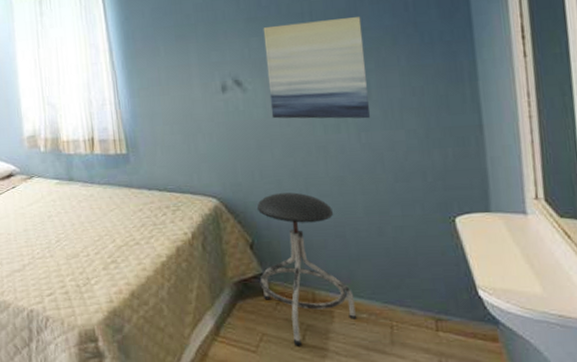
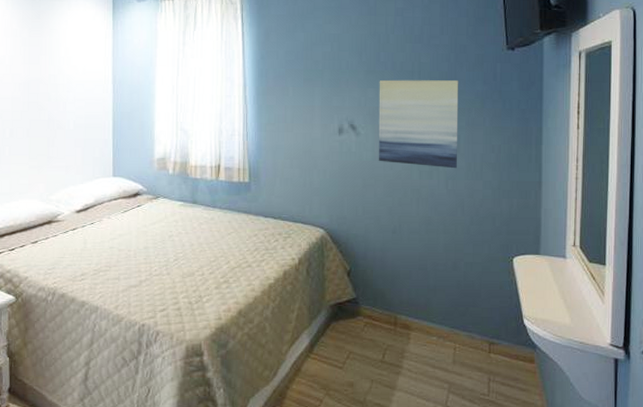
stool: present [256,192,356,346] -> none [352,228,428,363]

